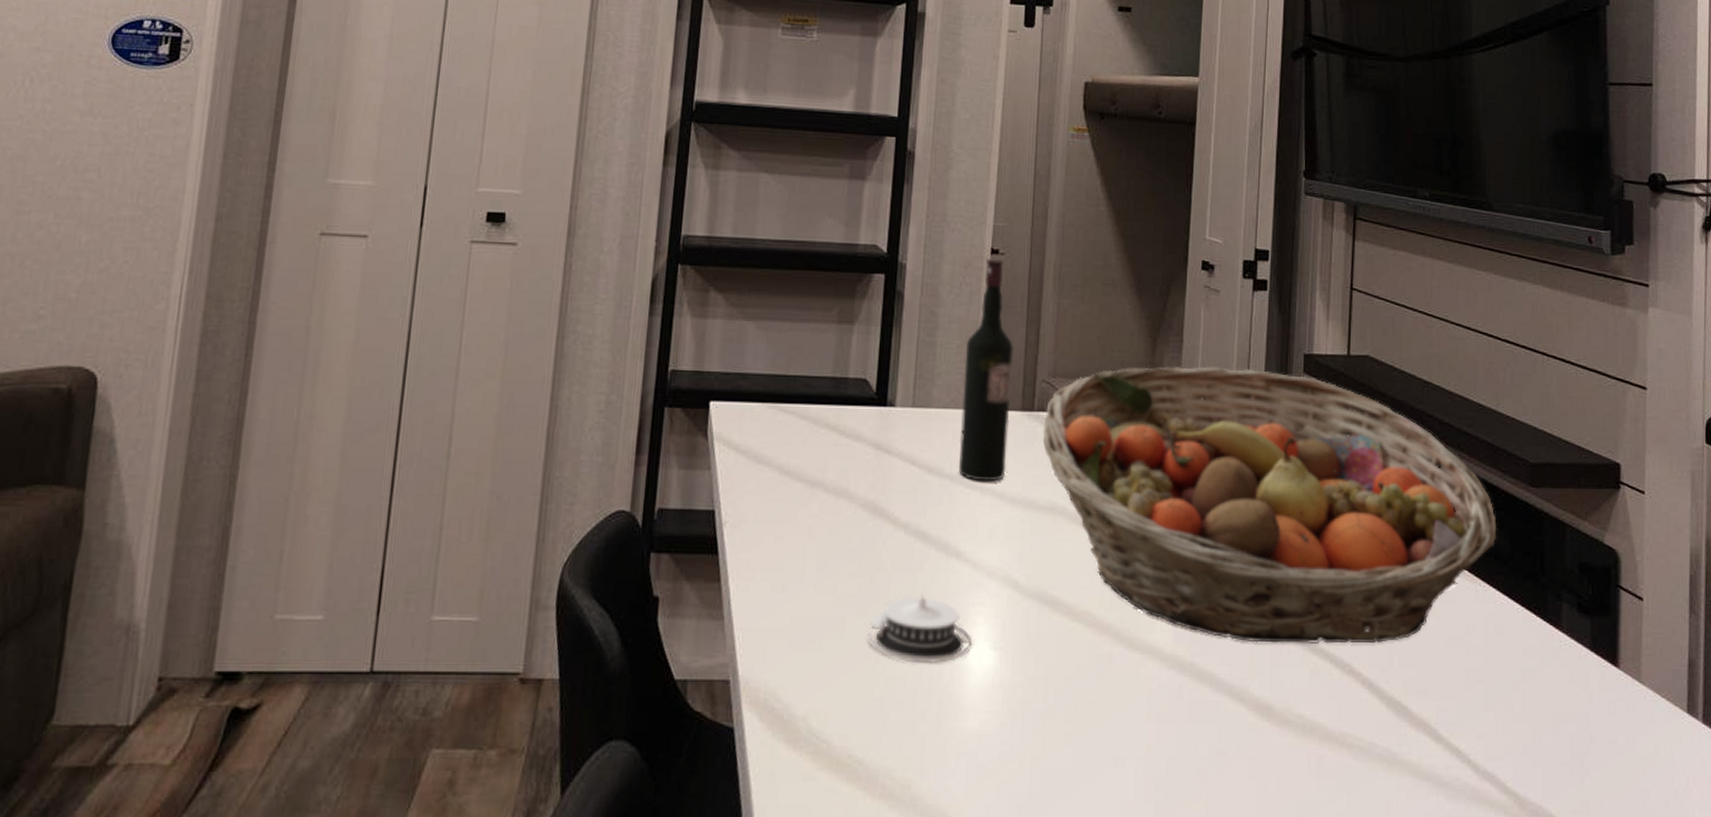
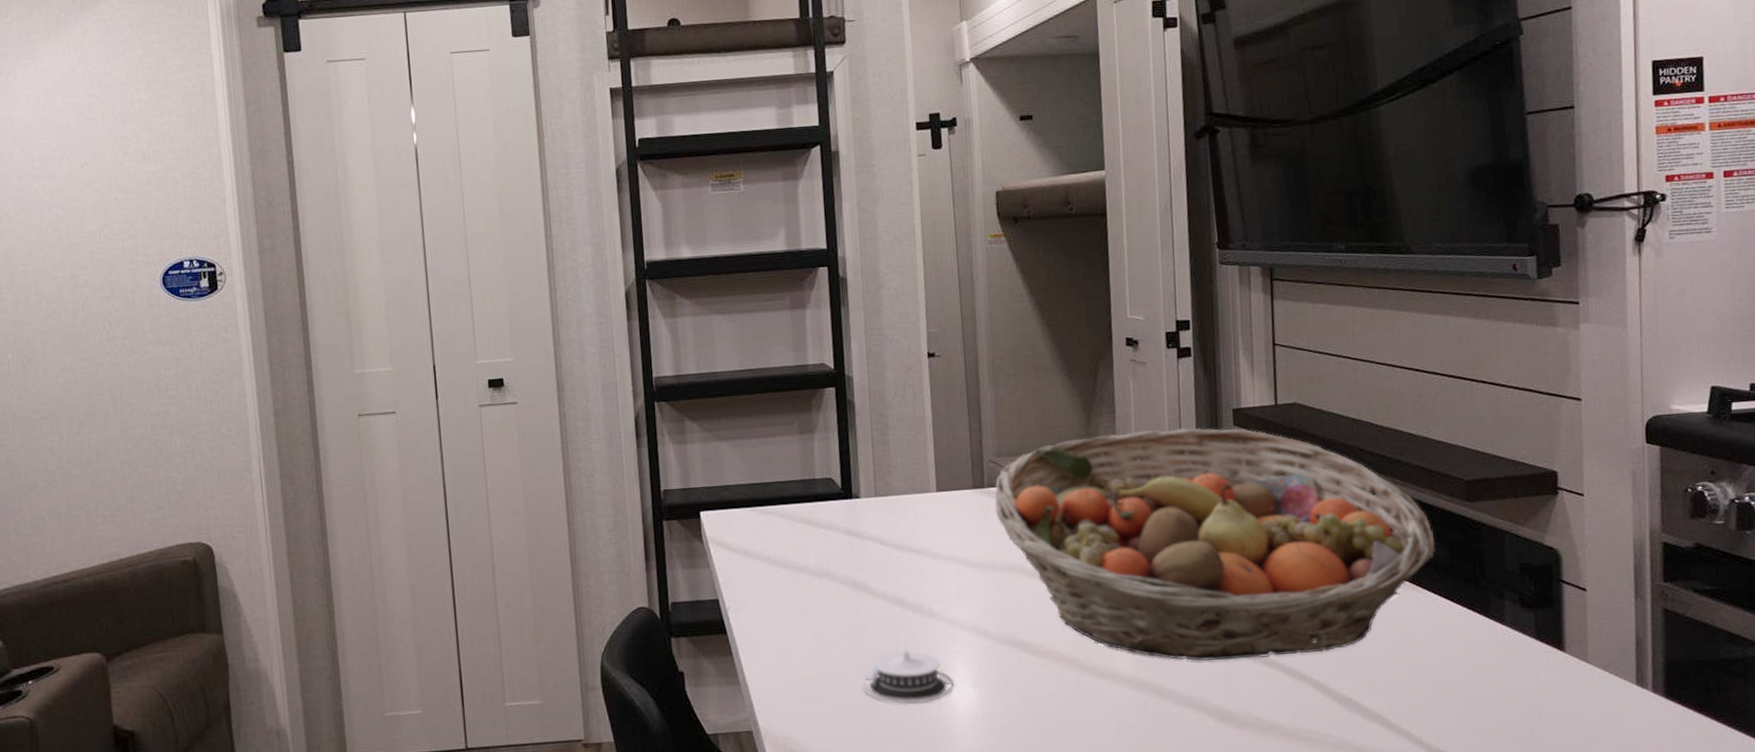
wine bottle: present [959,258,1014,482] -> none [915,361,966,552]

